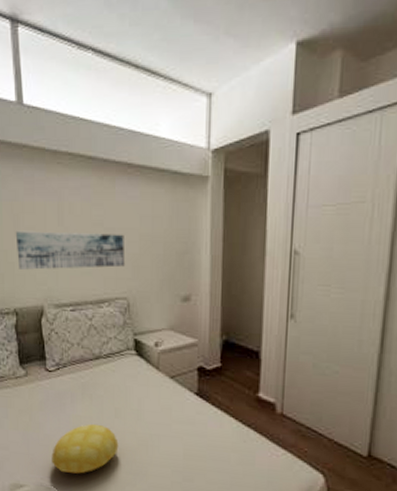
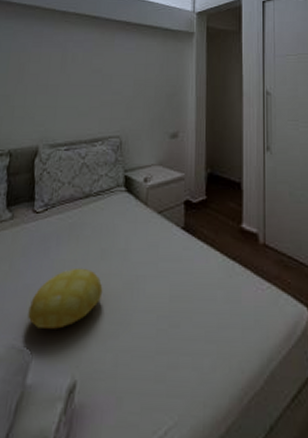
wall art: present [15,230,126,270] -> none [18,77,120,113]

